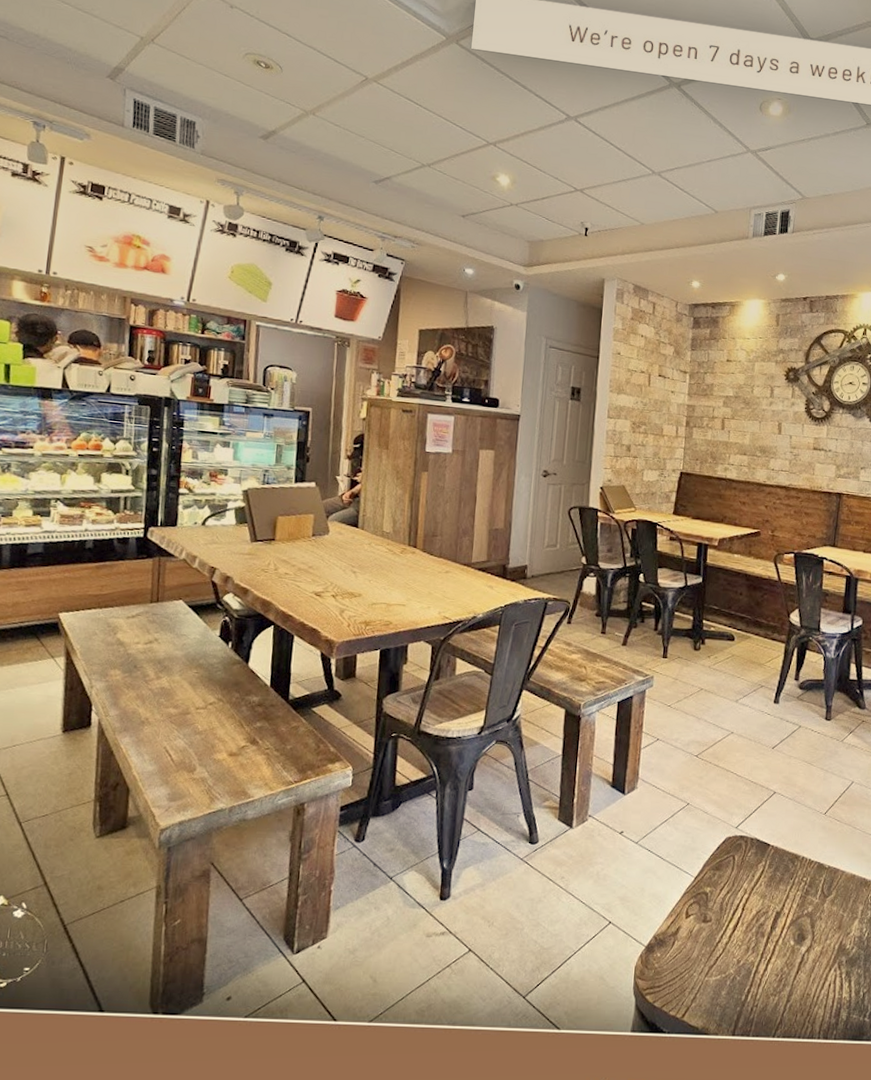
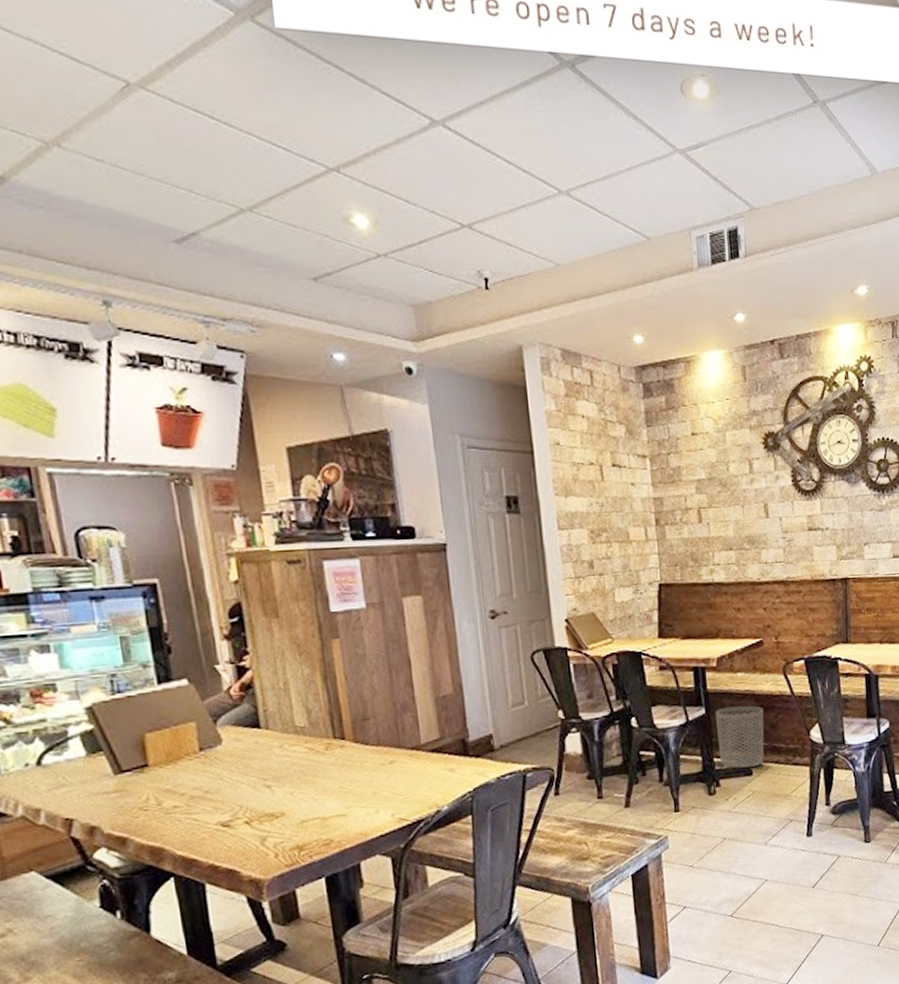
waste bin: none [708,580,752,634] -> present [716,705,764,769]

